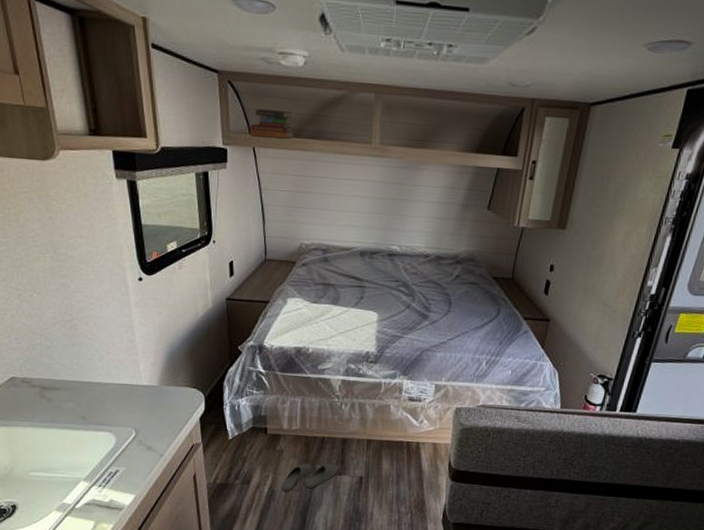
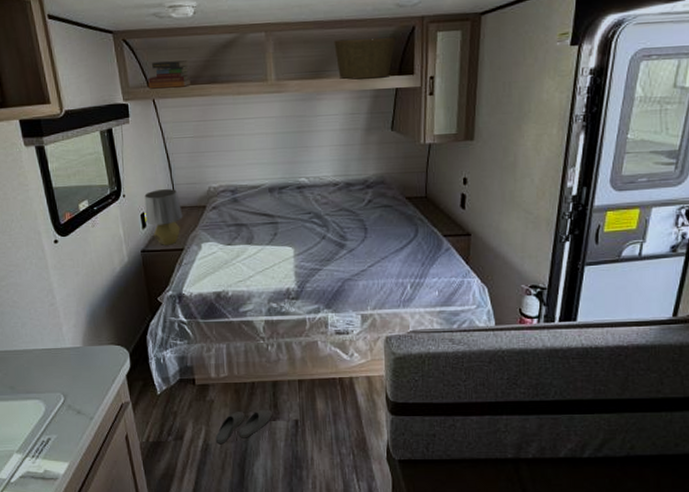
table lamp: none [234,239,272,296] -> present [144,189,183,245]
basket: none [442,111,505,156] -> present [334,37,396,80]

